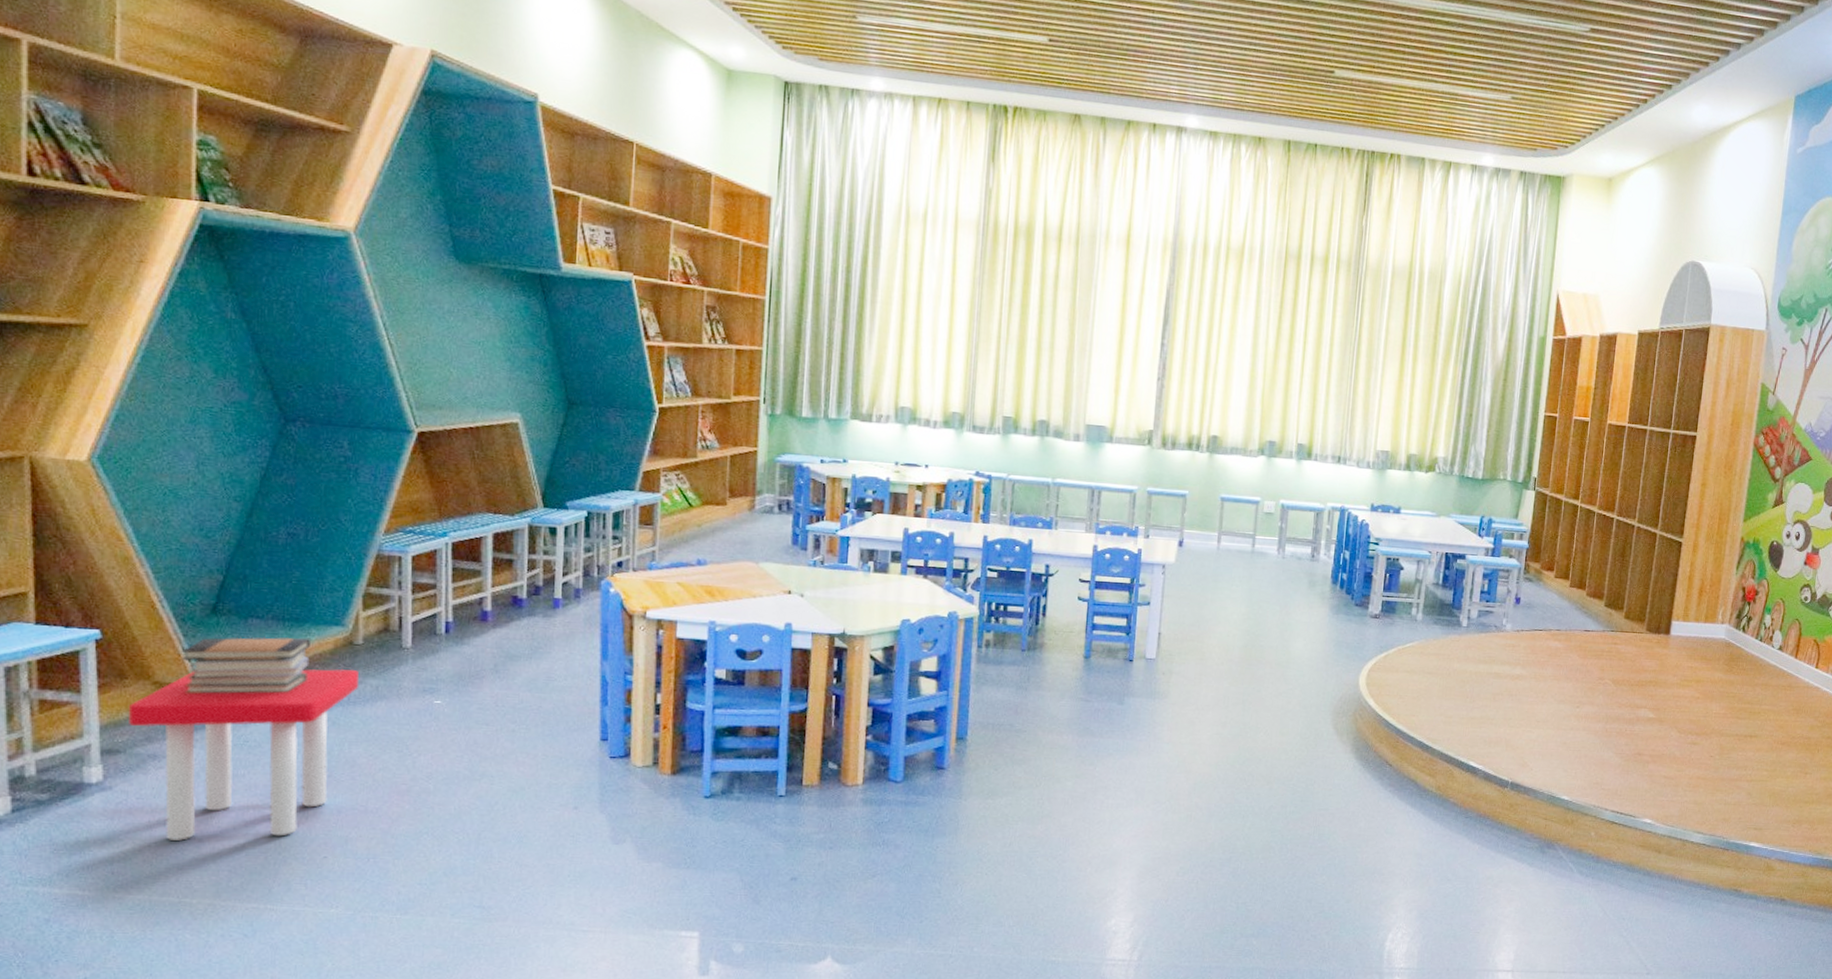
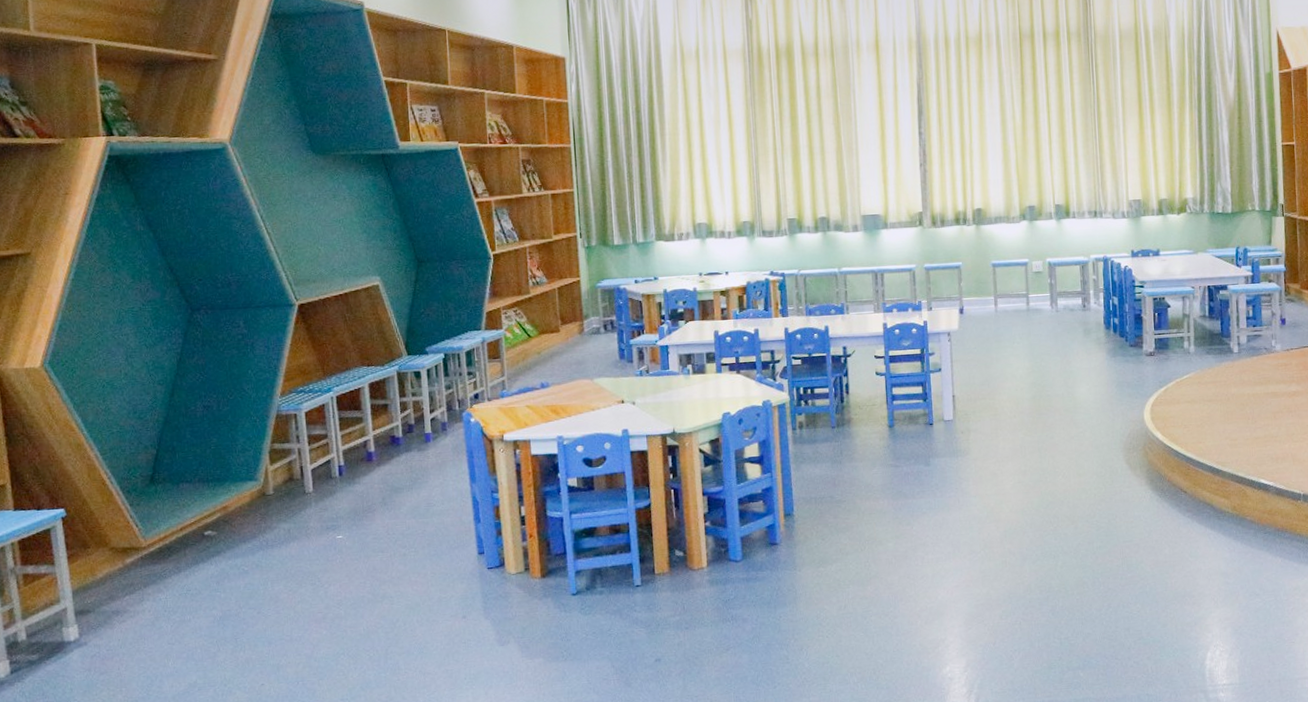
stool: present [128,669,359,841] -> none [92,517,273,684]
book stack: present [182,637,310,694] -> none [130,494,232,554]

